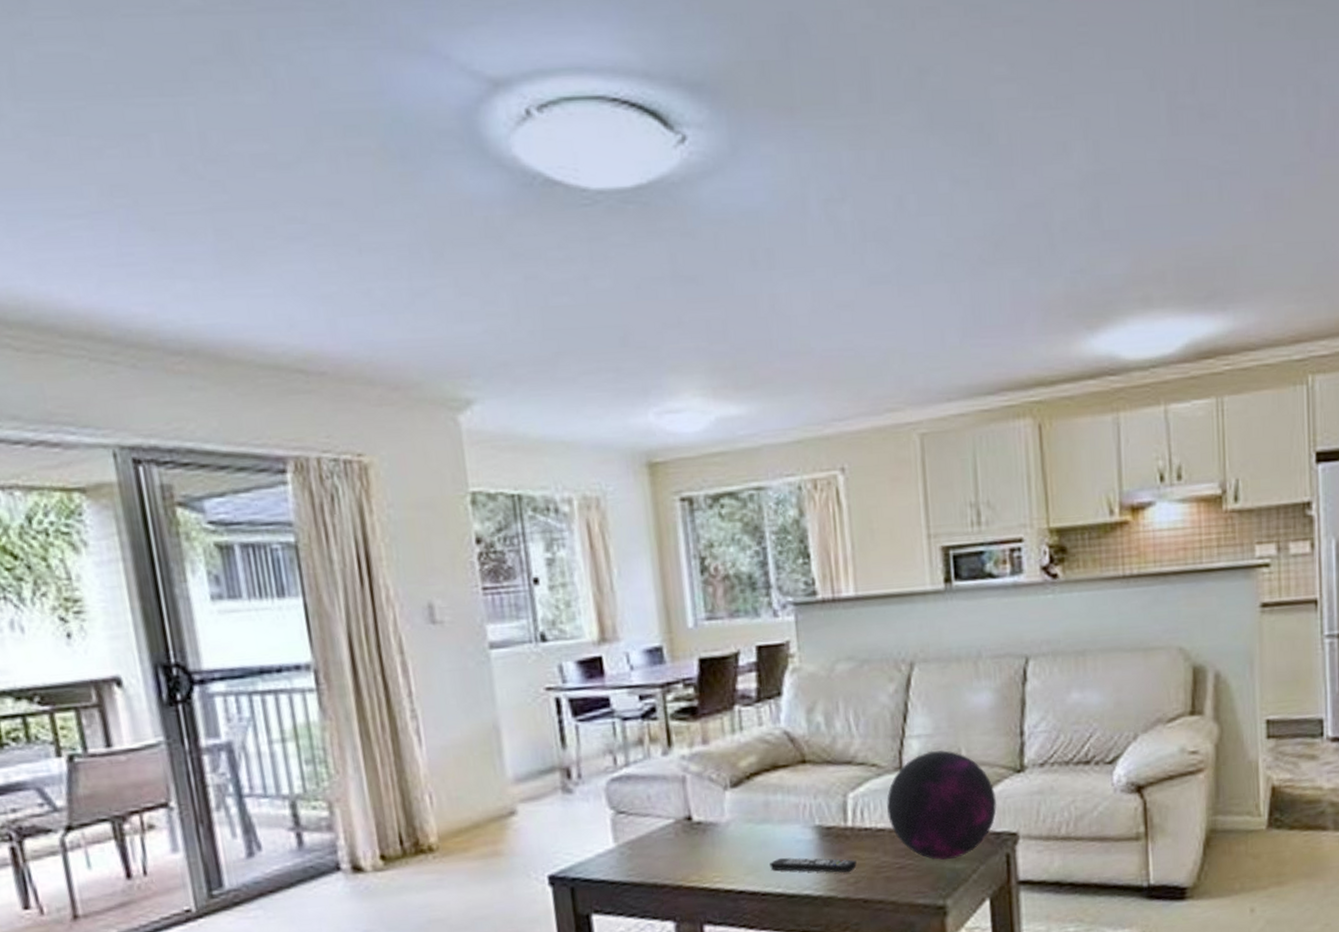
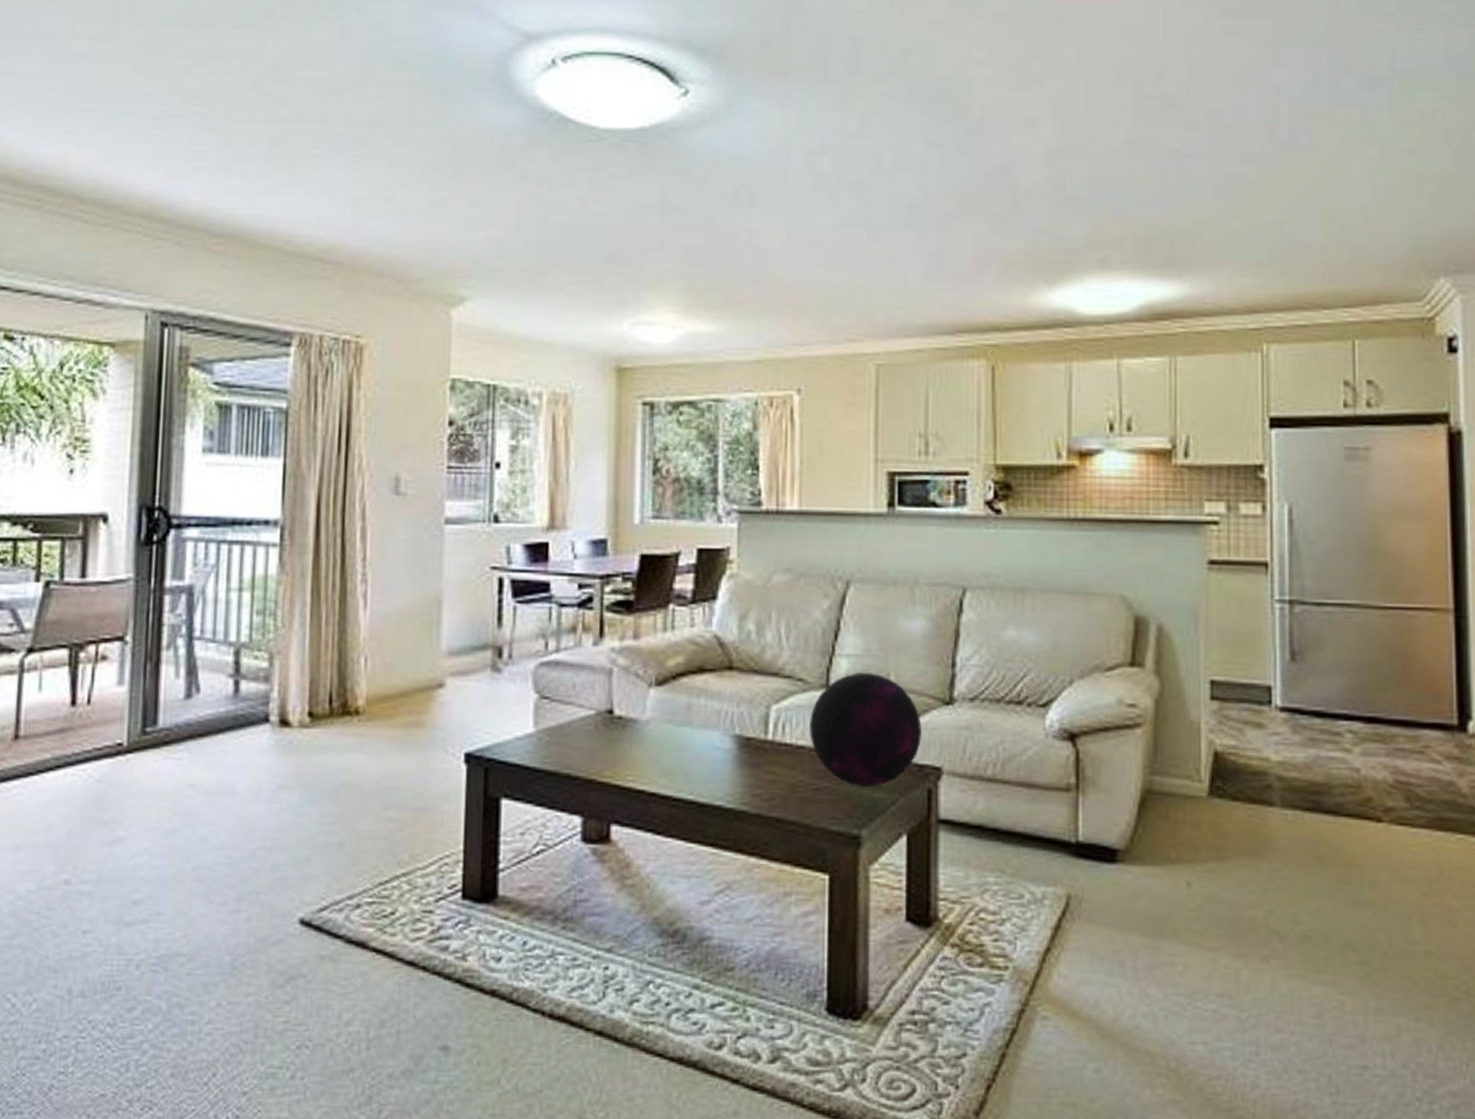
remote control: present [770,857,857,873] -> none [685,763,773,788]

